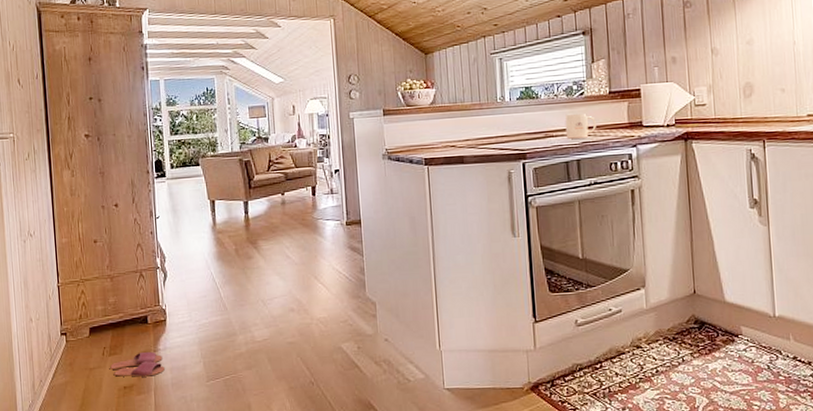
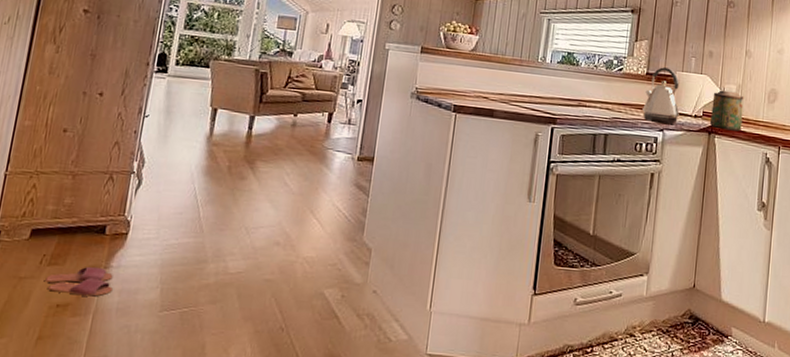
mug: present [565,113,596,139] -> none [598,86,629,114]
kettle: none [611,82,651,141] -> present [642,67,680,125]
canister: none [683,93,720,134] -> present [710,90,744,132]

